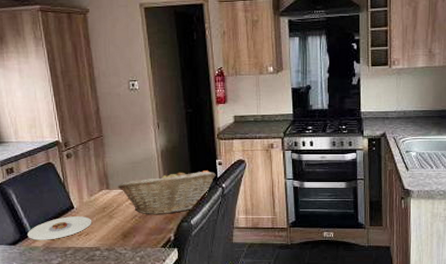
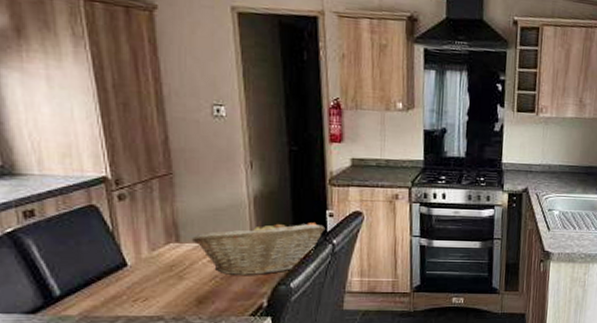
plate: present [27,216,91,240] -> none [55,276,152,307]

